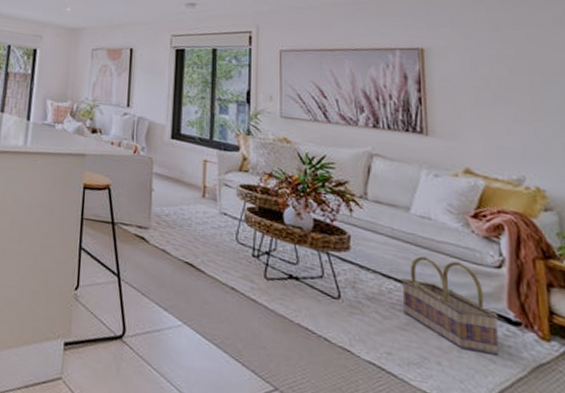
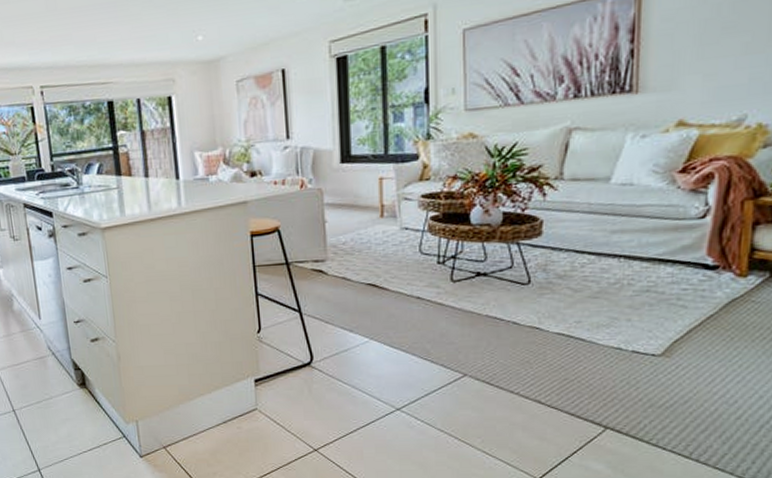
basket: present [401,256,499,357] -> none [596,221,696,304]

